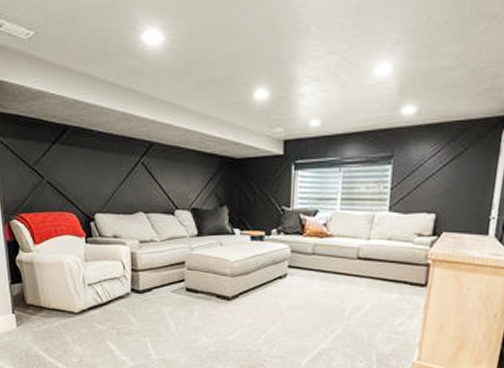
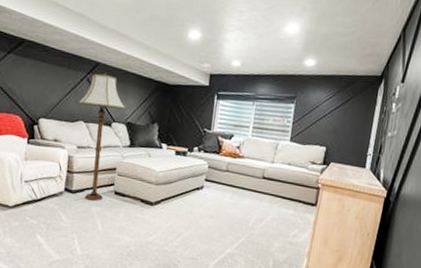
floor lamp: none [134,153,189,300] -> present [77,73,126,201]

